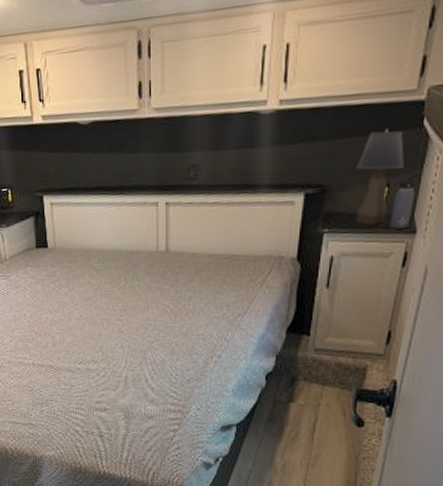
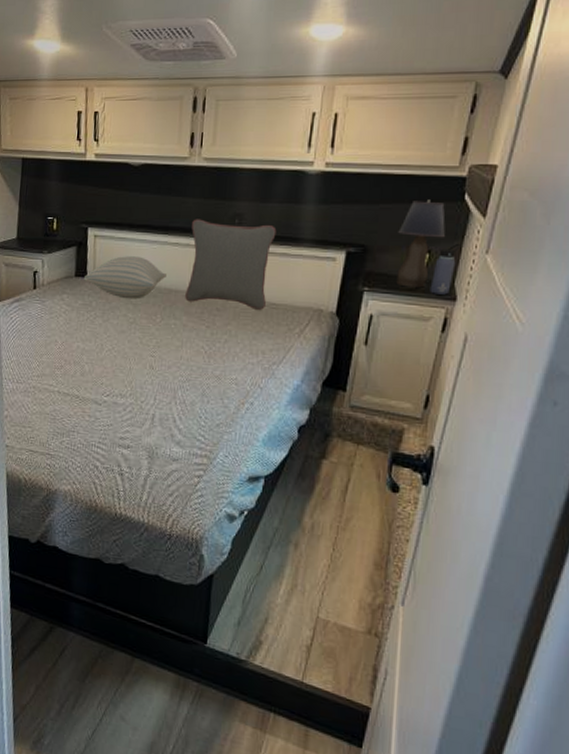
pillow: none [44,220,126,266] -> present [83,256,166,299]
pillow: none [147,173,233,263] -> present [185,219,277,310]

